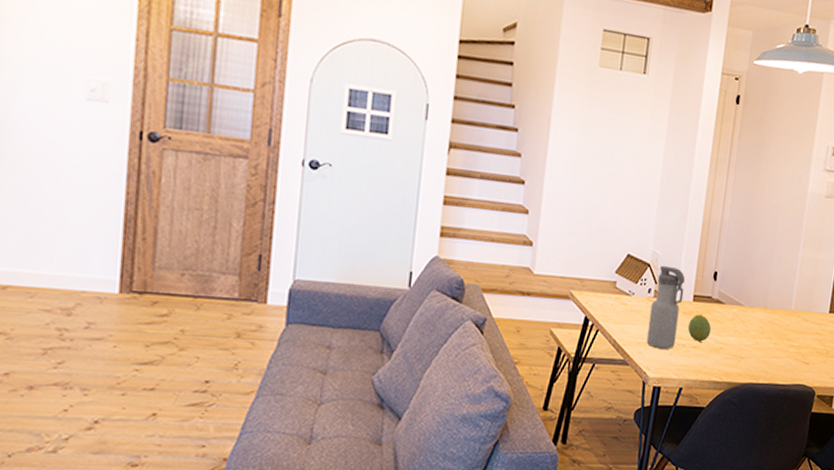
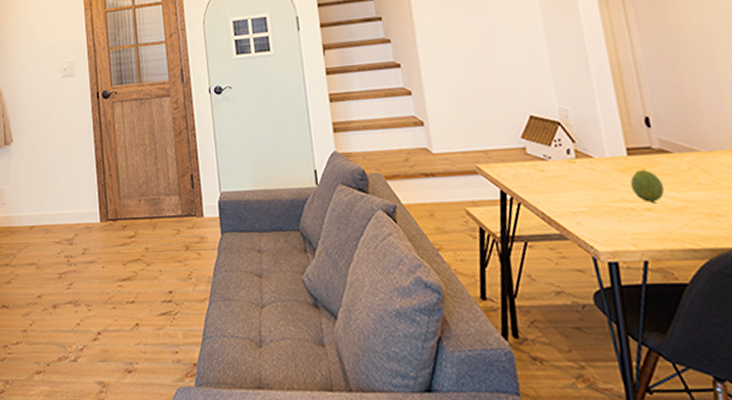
water bottle: present [646,265,686,349] -> none [572,120,621,216]

